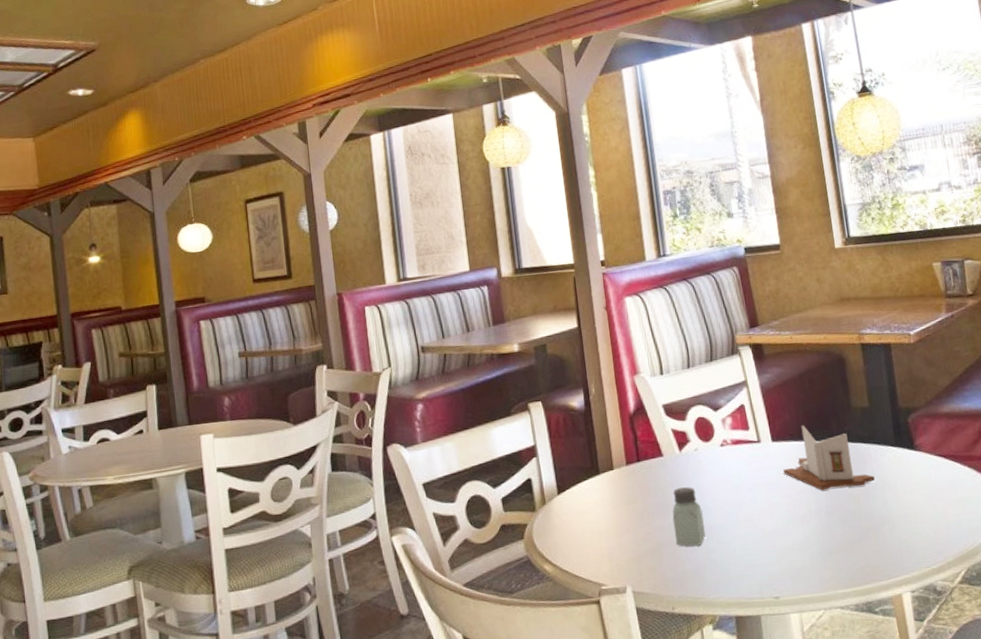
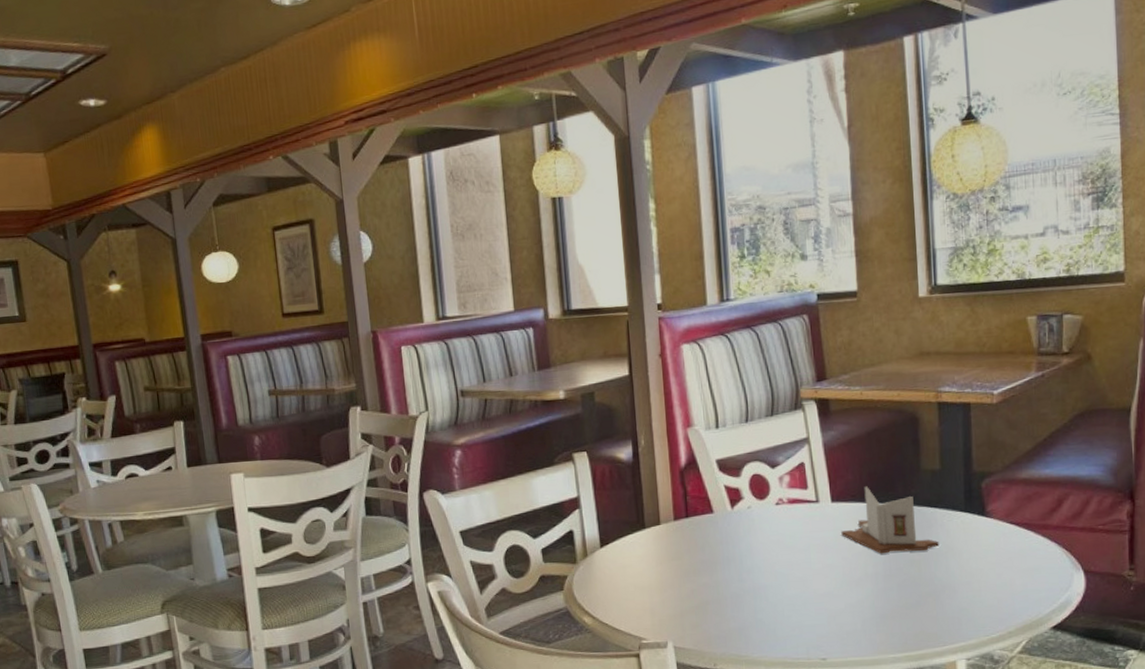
saltshaker: present [672,487,706,546] -> none [719,545,754,605]

